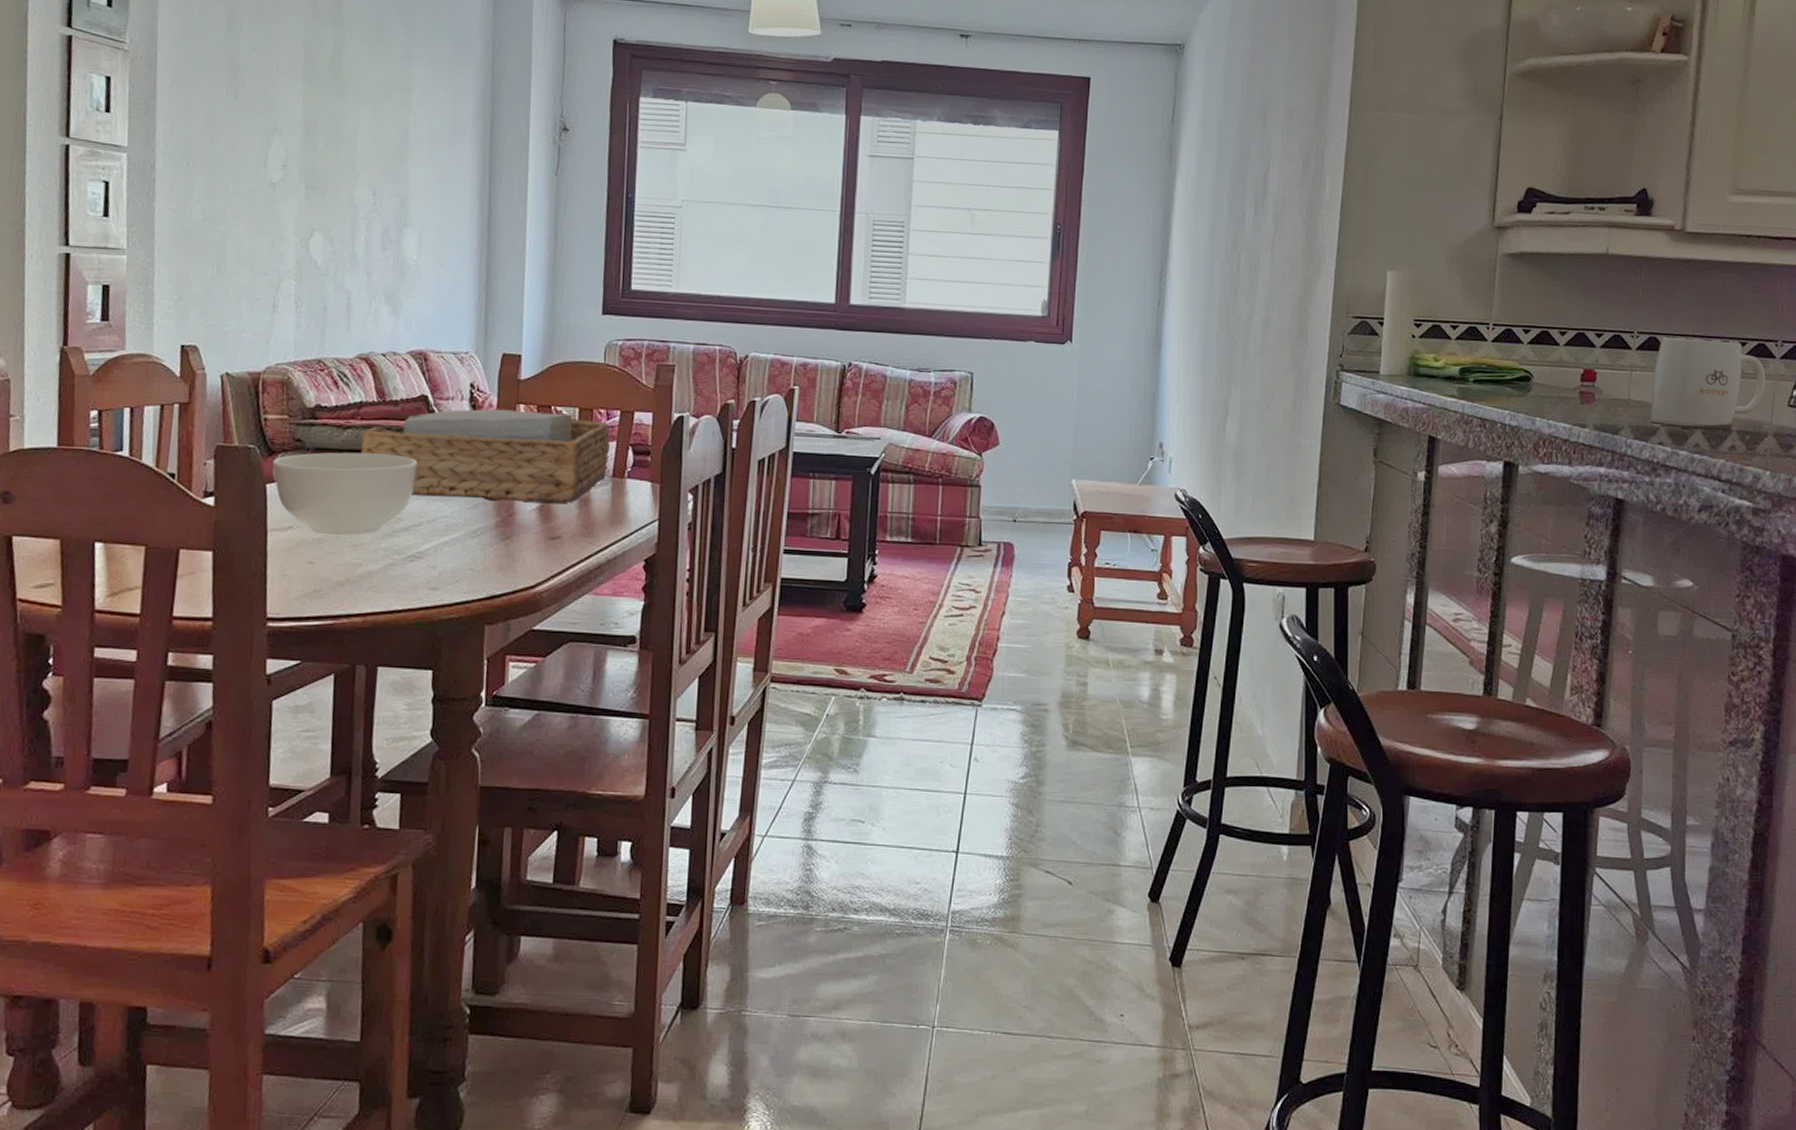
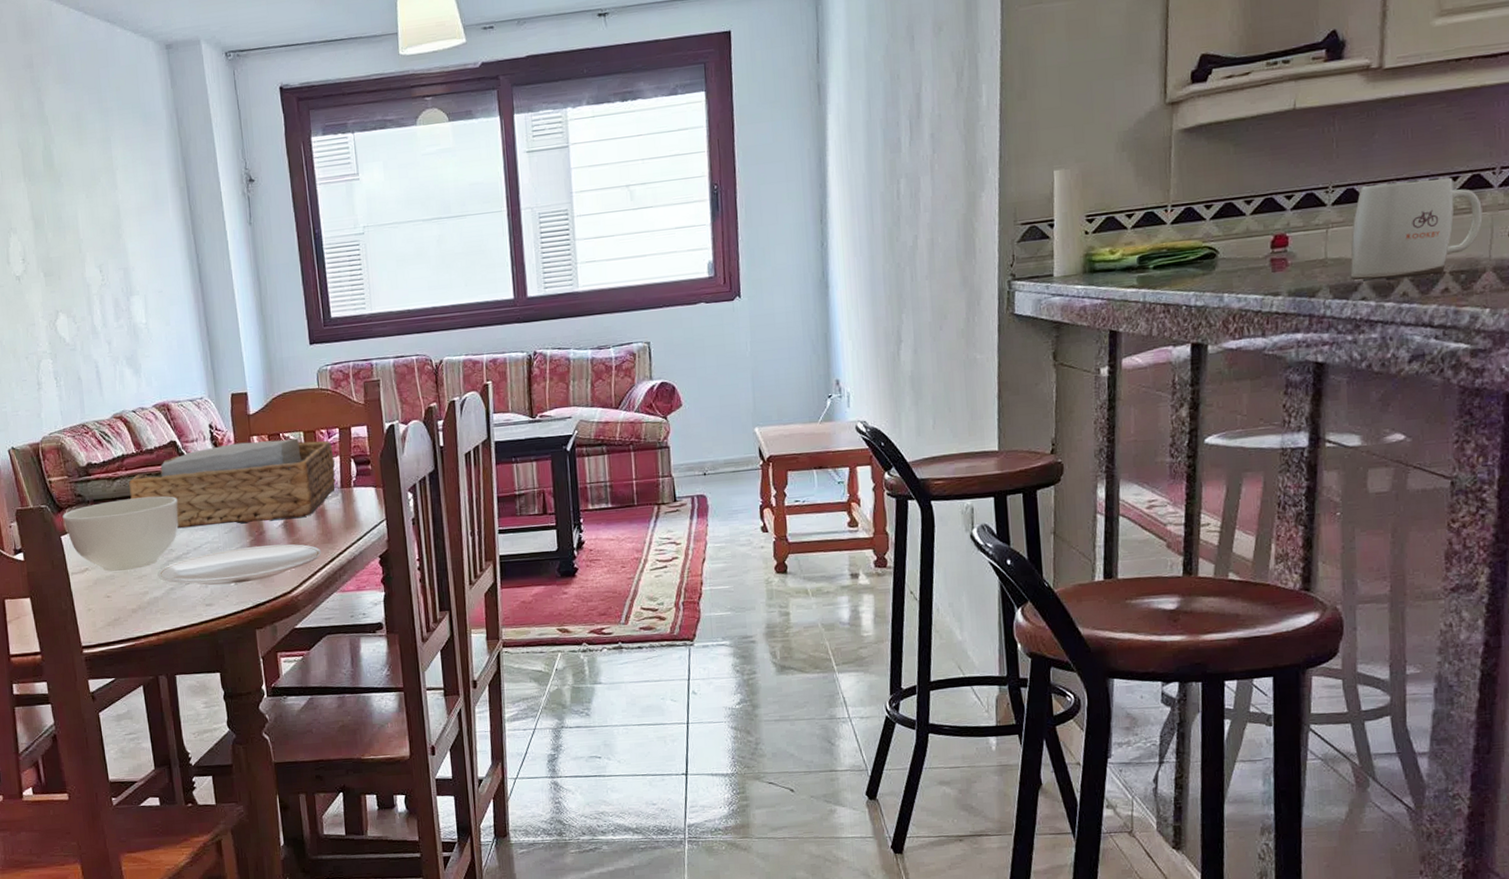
plate: none [377,528,579,569] -> present [157,544,322,586]

